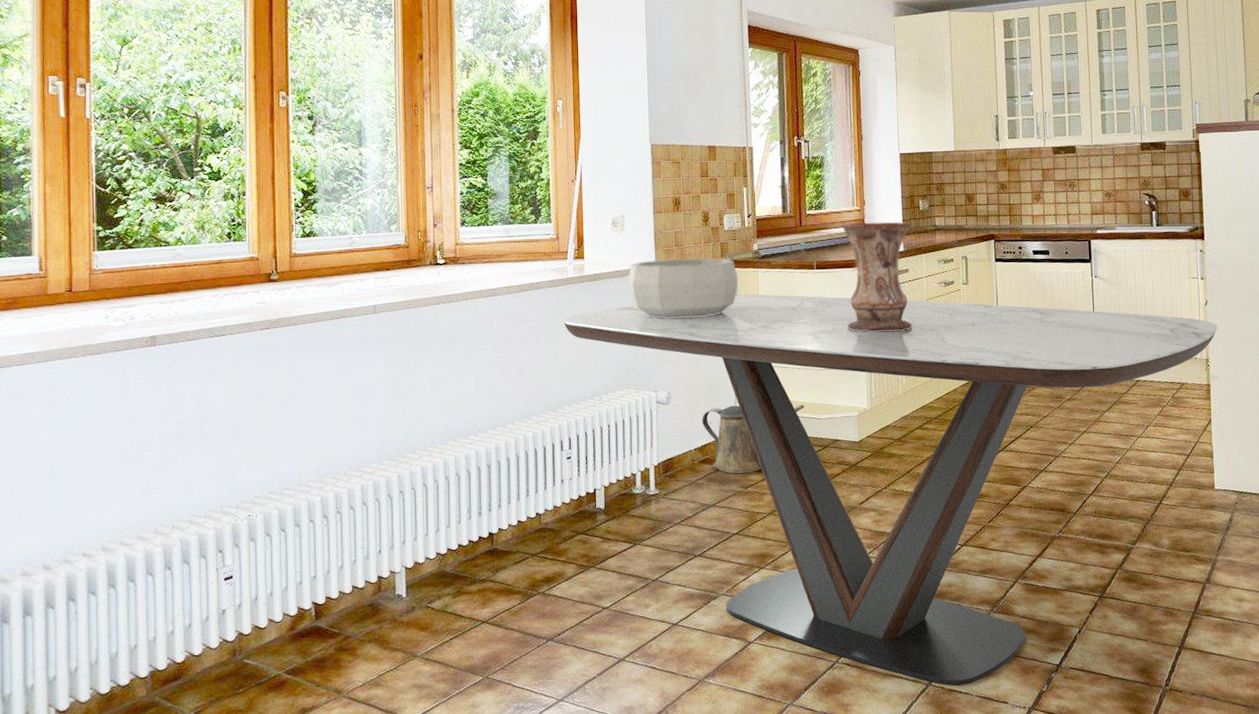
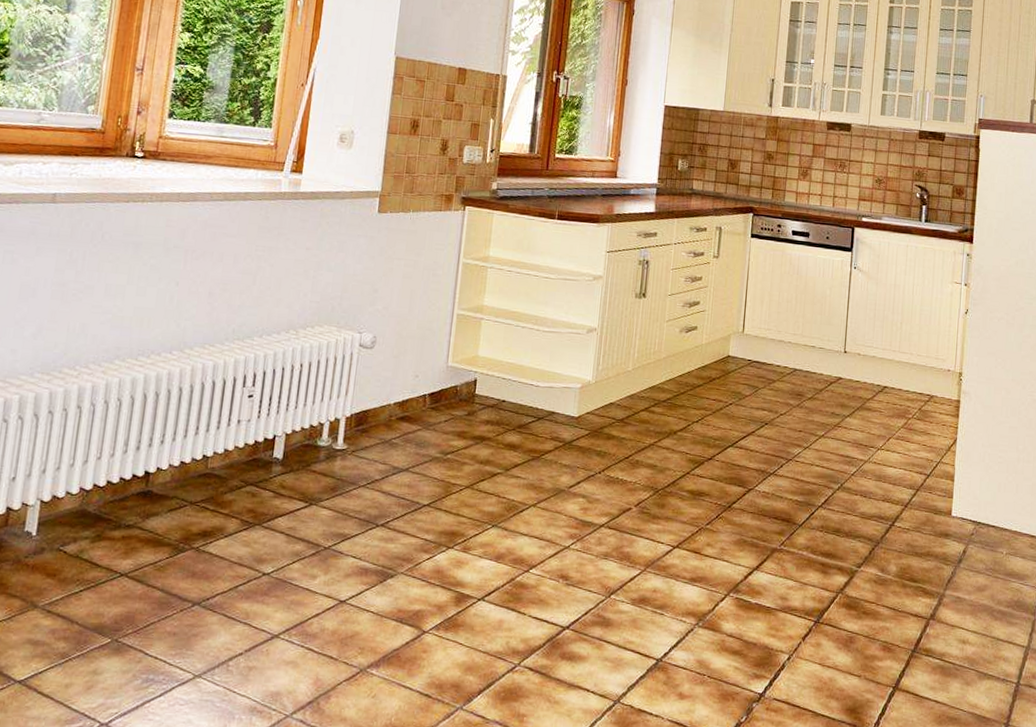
dining table: present [563,294,1217,686] -> none [267,232,975,706]
decorative bowl: present [628,258,739,319] -> none [346,184,471,257]
watering can: present [701,405,804,474] -> none [406,359,523,438]
vase: present [842,221,913,333] -> none [582,173,667,300]

